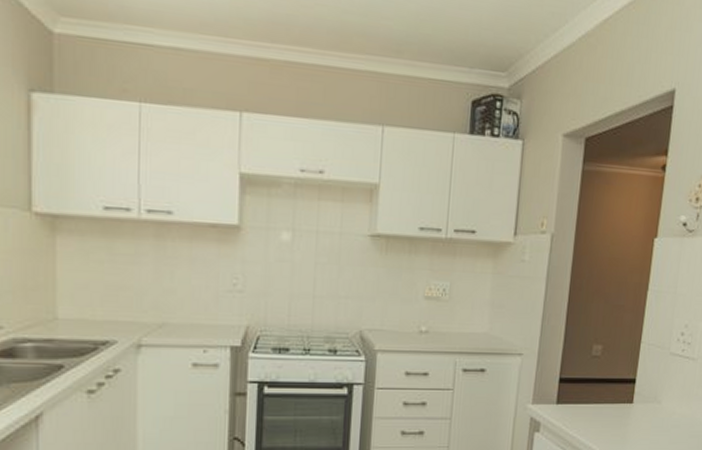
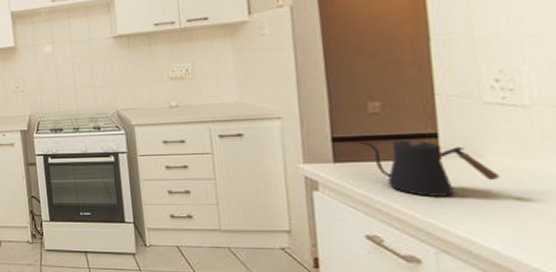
kettle: none [577,382,667,438] -> present [356,140,500,196]

